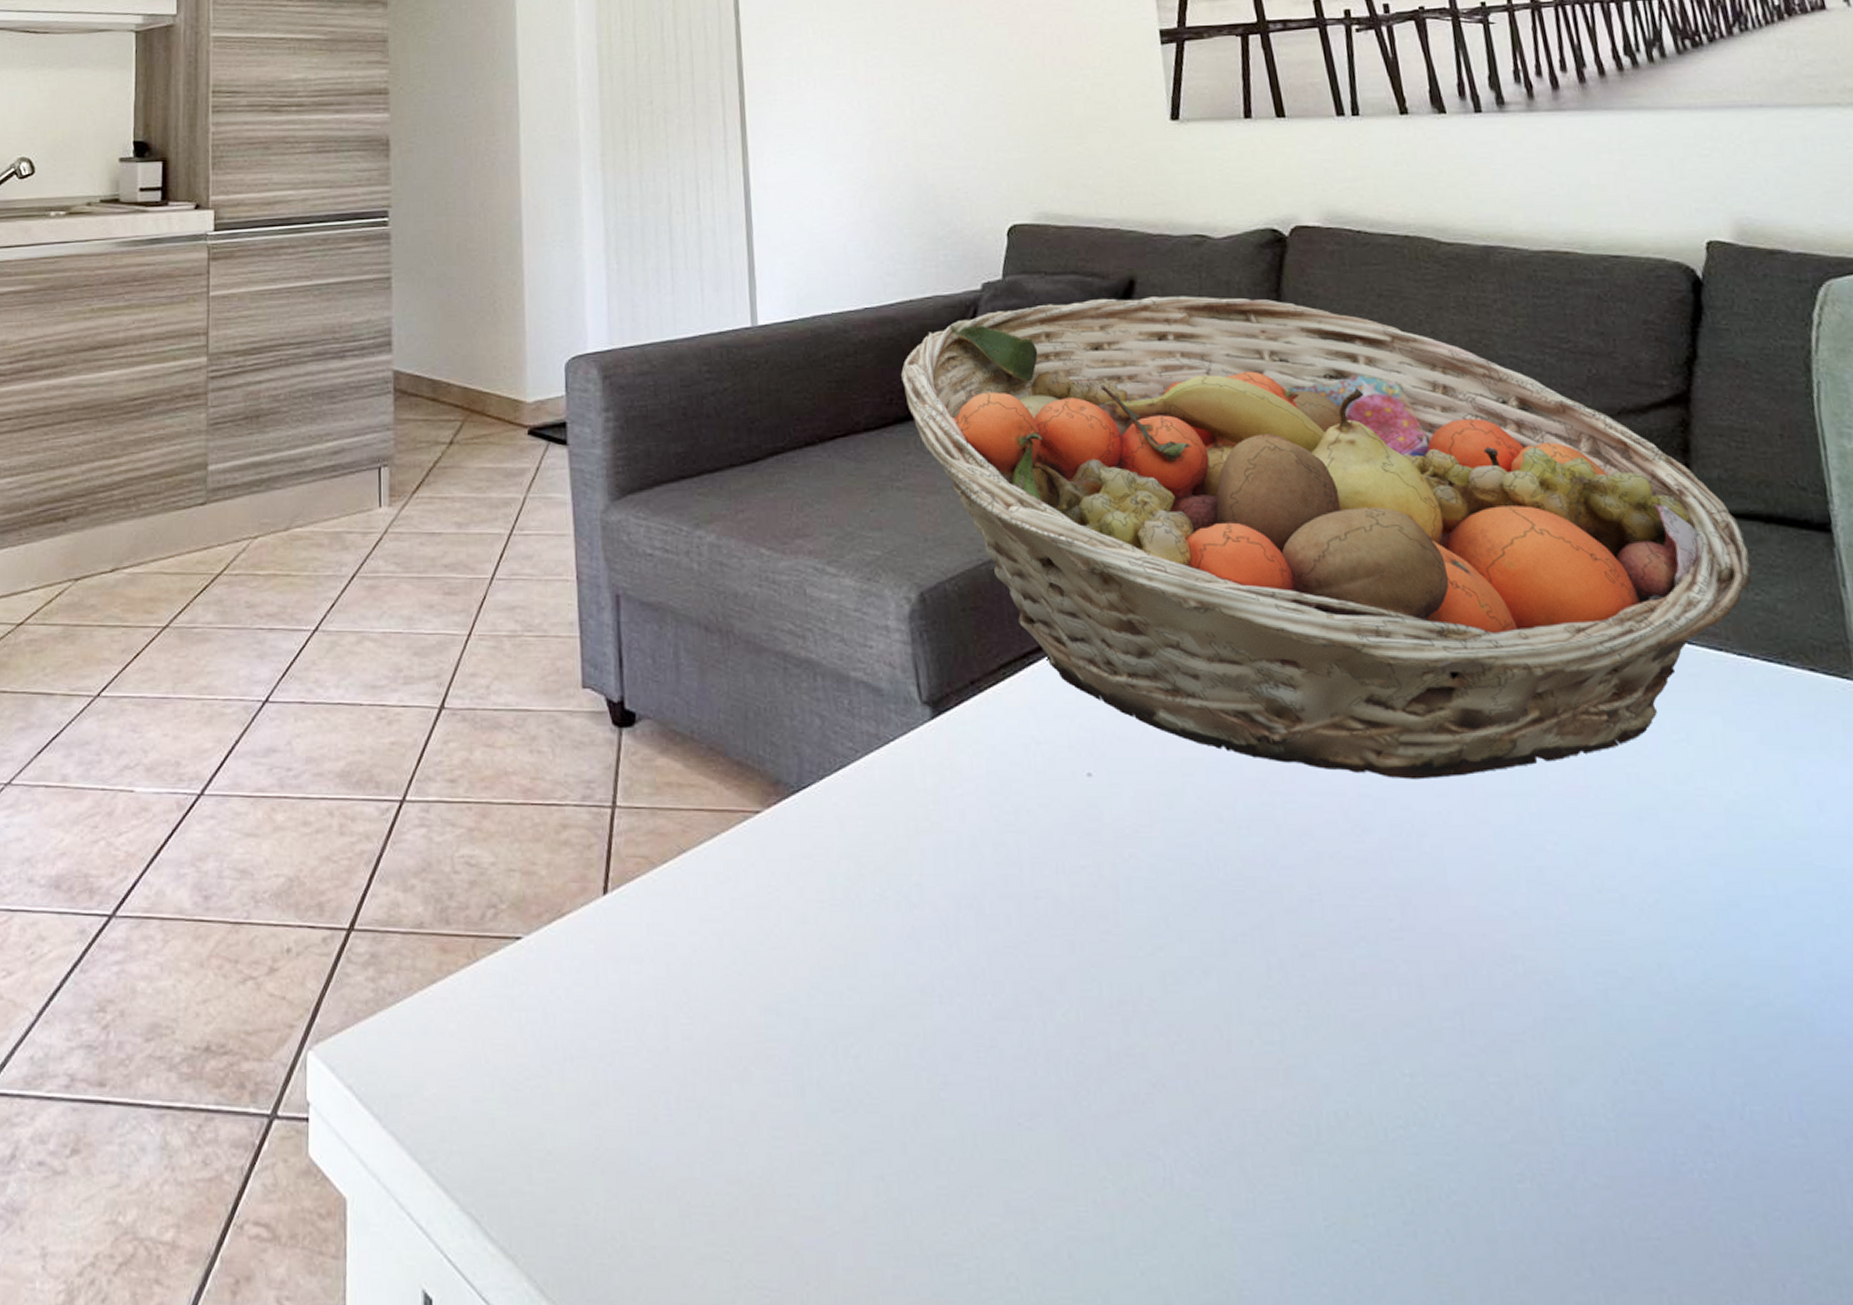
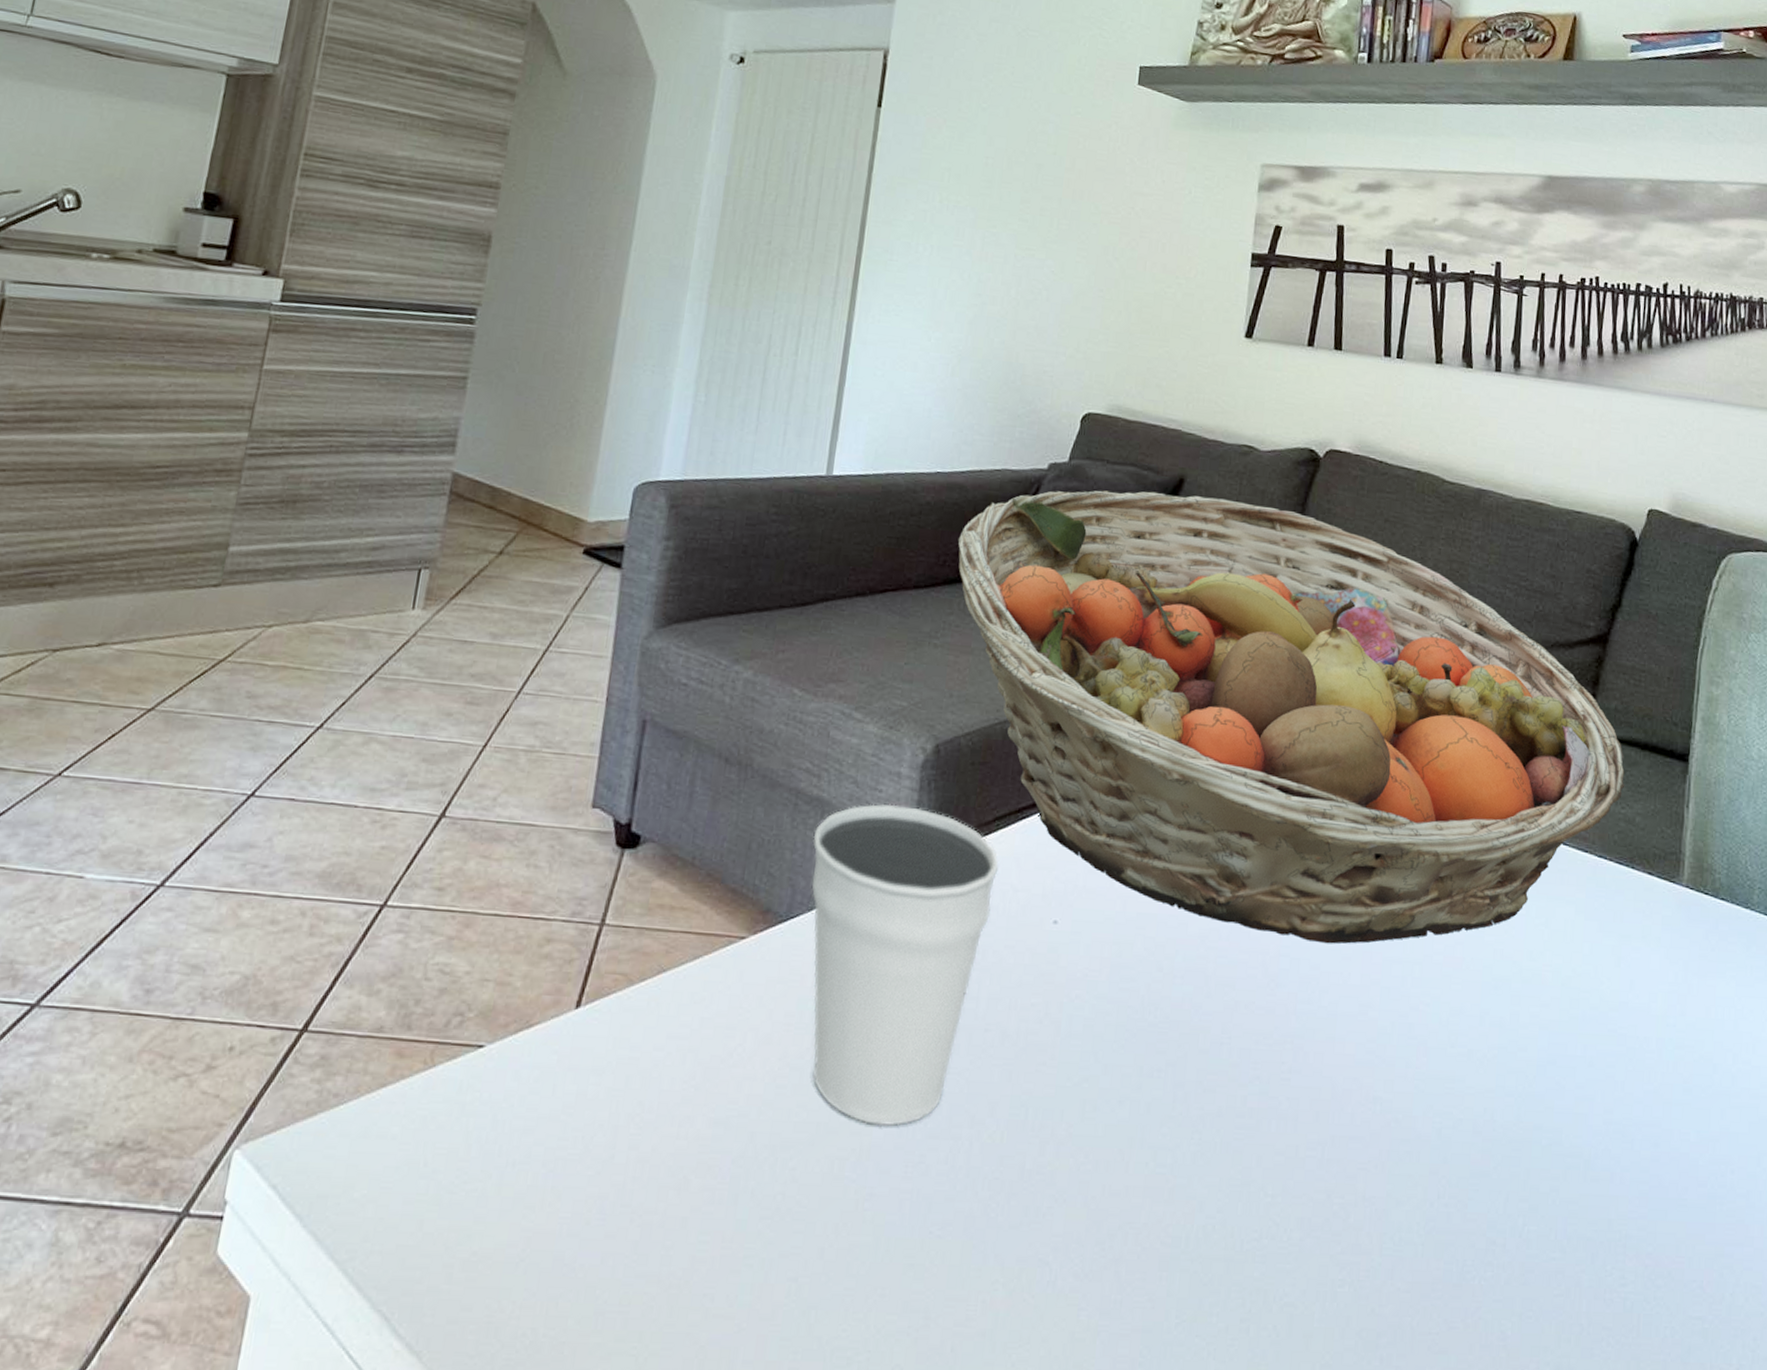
cup: none [809,660,1015,1008] -> present [811,803,1000,1126]

